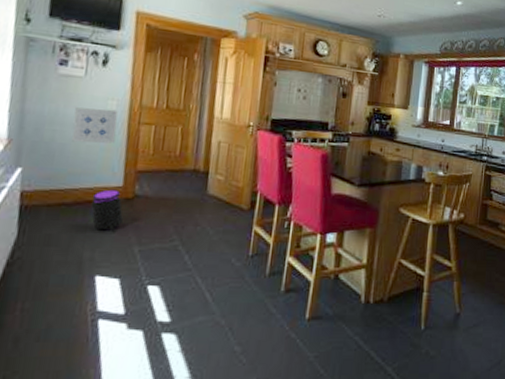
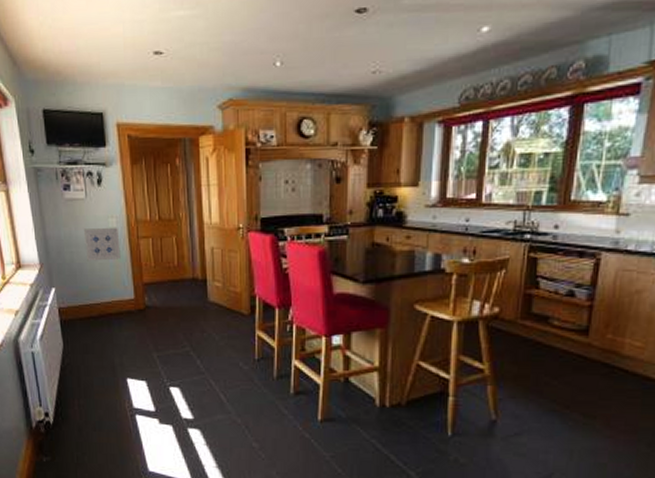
trash can: present [91,189,123,233] -> none [112,302,139,341]

